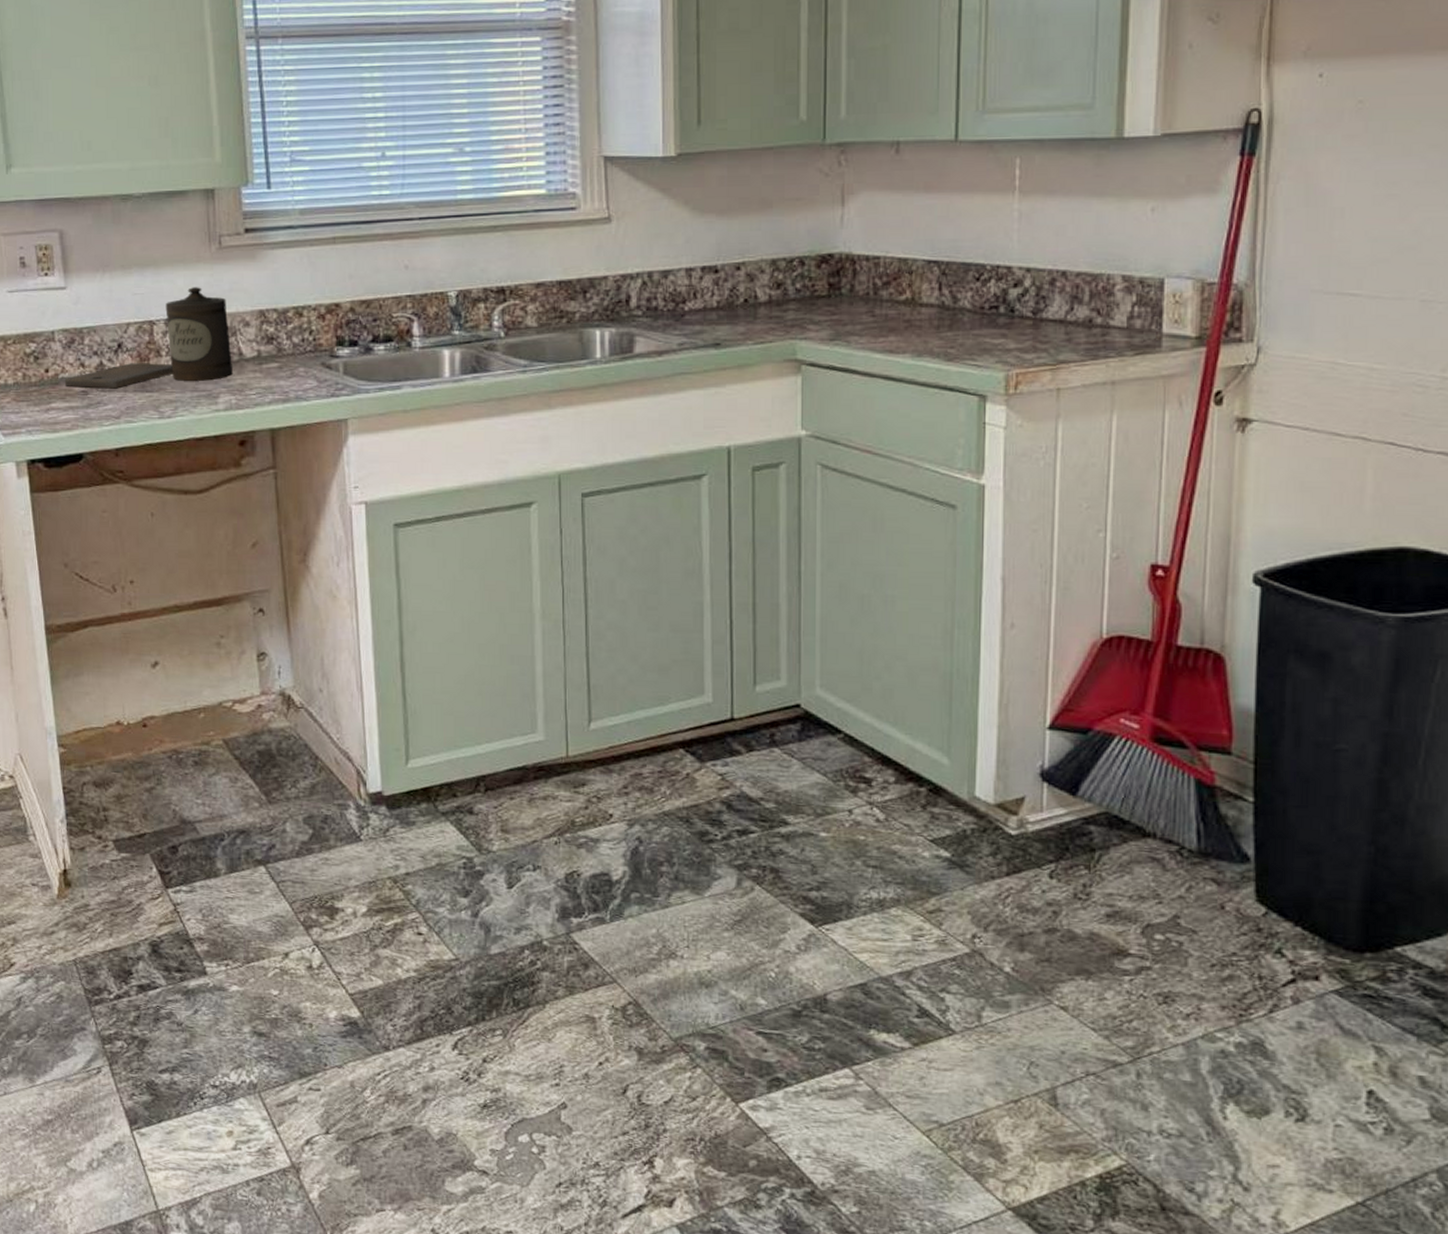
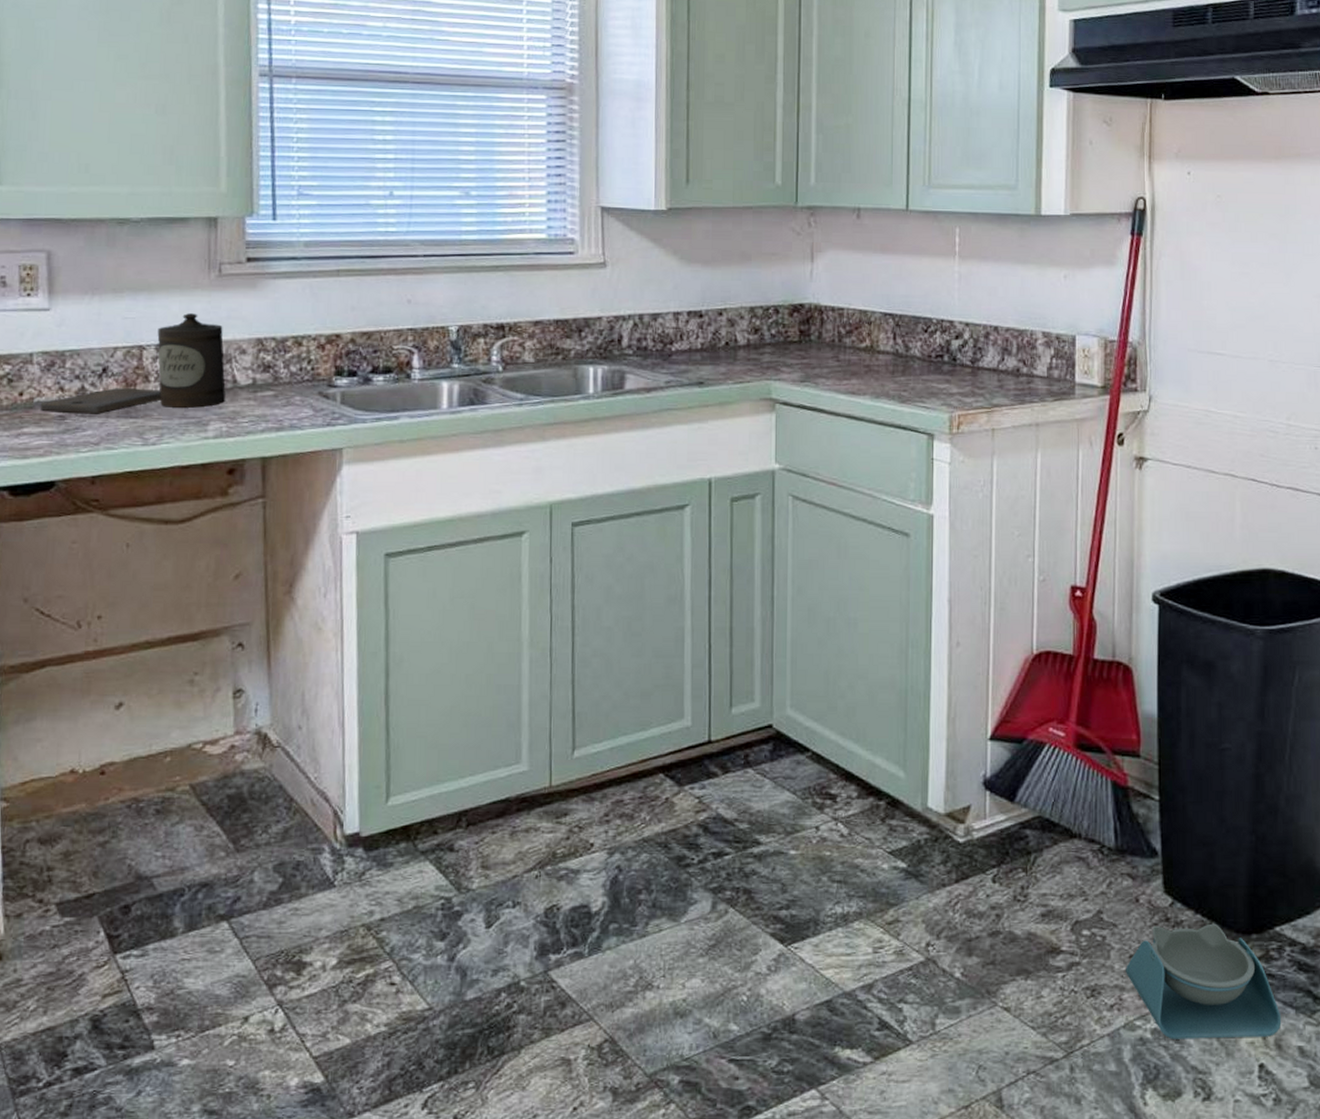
pet bowl: none [1206,935,1399,1063] -> present [1126,923,1282,1039]

